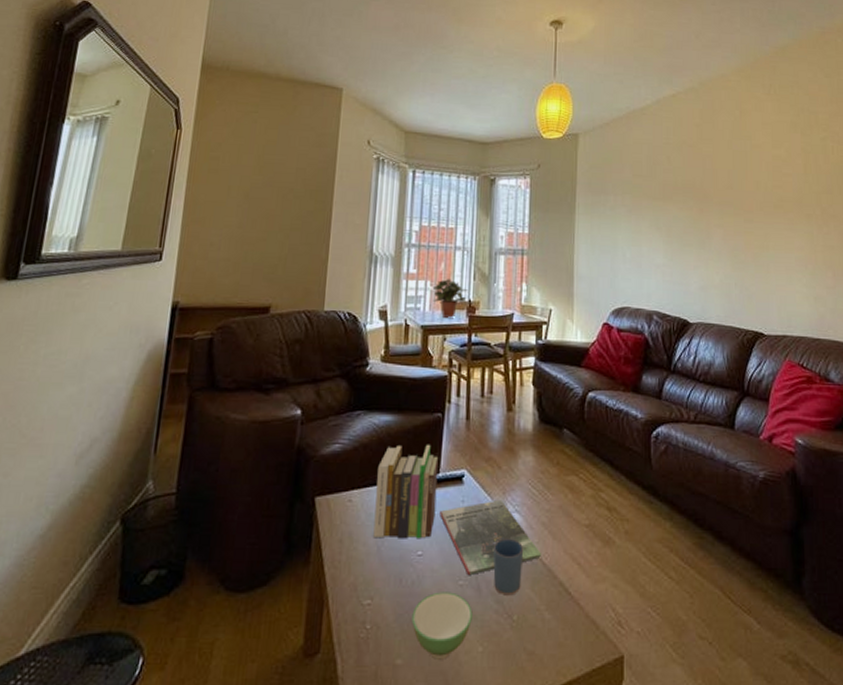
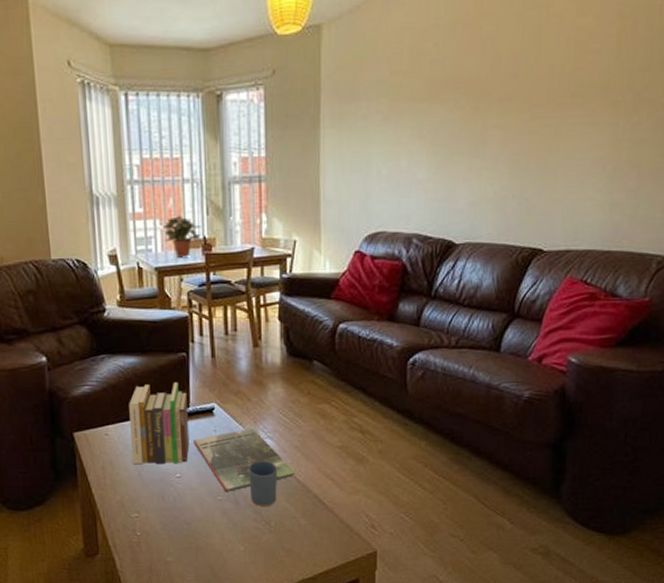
bowl: present [412,592,473,660] -> none [177,505,233,557]

